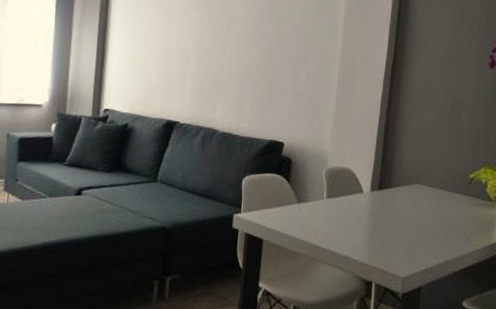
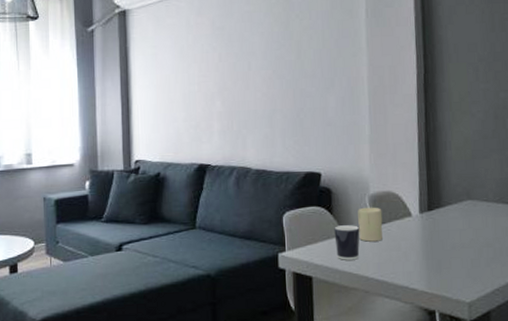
mug: none [288,193,314,228] -> present [334,224,360,260]
candle: none [312,179,337,213] -> present [358,207,383,242]

